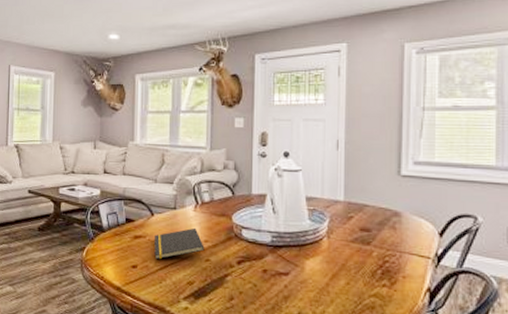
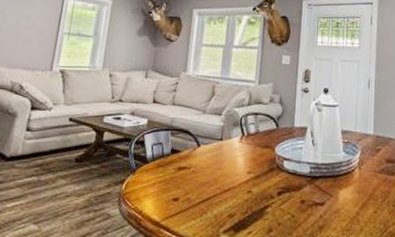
notepad: present [154,227,205,260] -> none [197,159,248,192]

